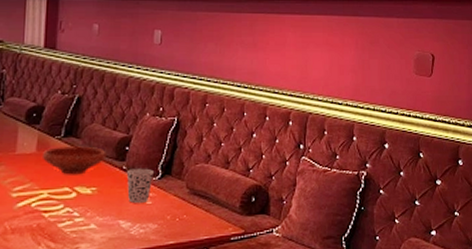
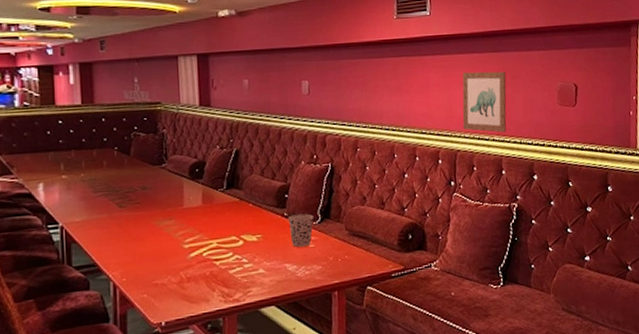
bowl: present [41,146,107,175] -> none [207,196,268,225]
wall art: none [317,34,364,98] -> present [462,71,507,133]

